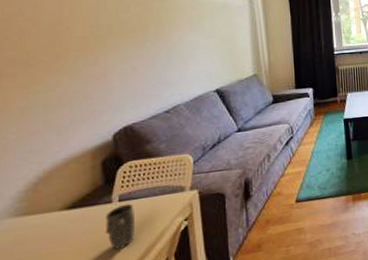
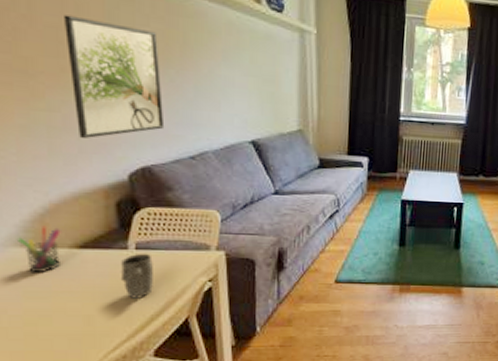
pen holder: none [11,193,52,241] -> present [16,225,61,274]
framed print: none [60,13,143,110] -> present [62,15,165,138]

